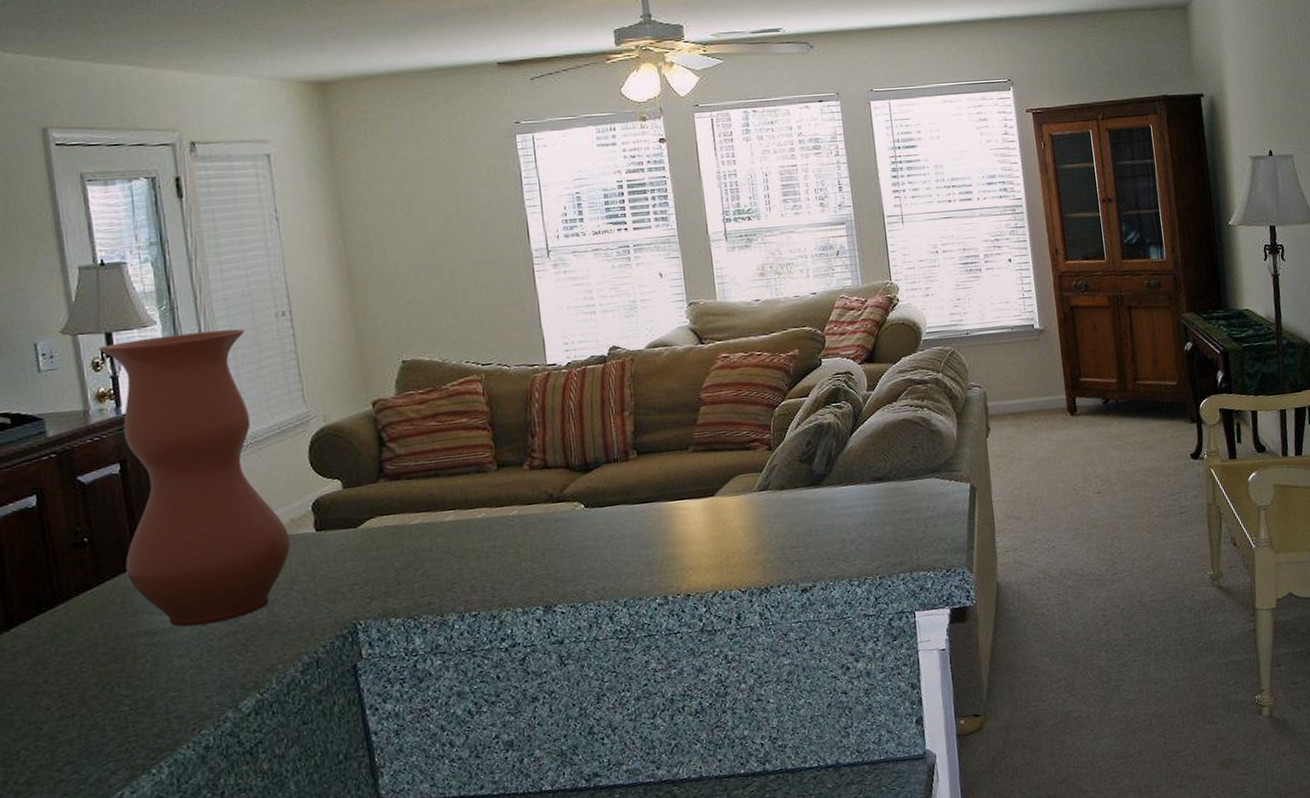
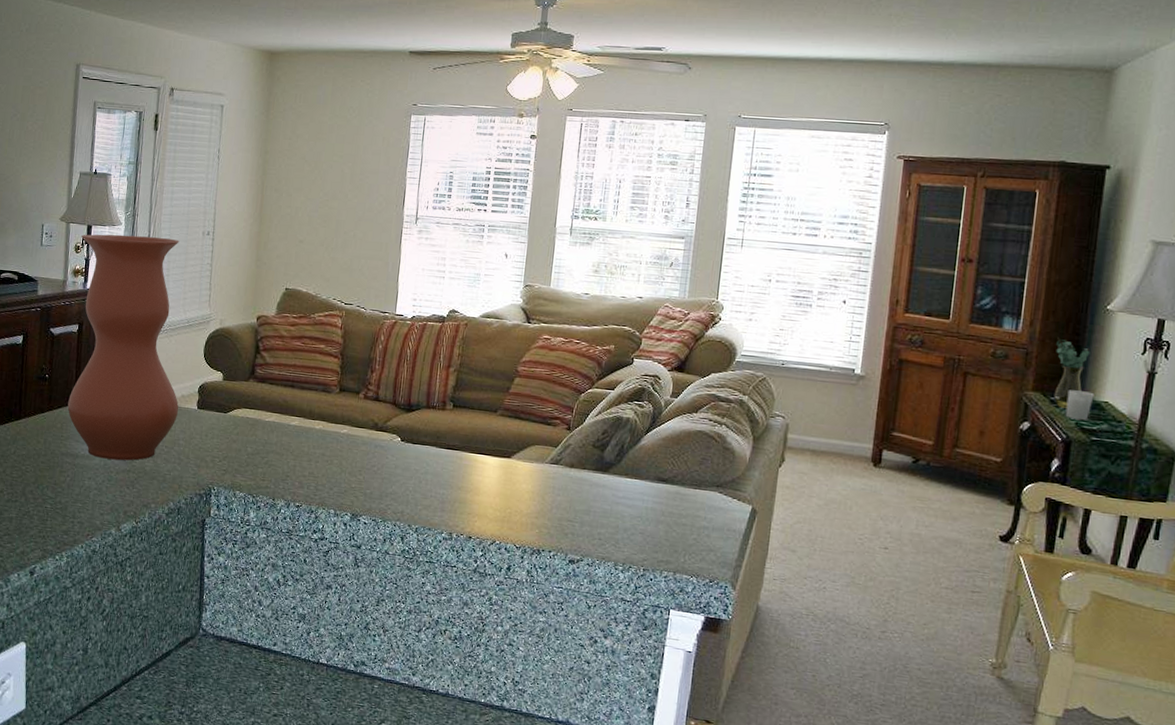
vase: none [1196,257,1226,323] -> present [1054,336,1091,408]
candle holder: none [1215,303,1237,331] -> present [1065,390,1095,421]

